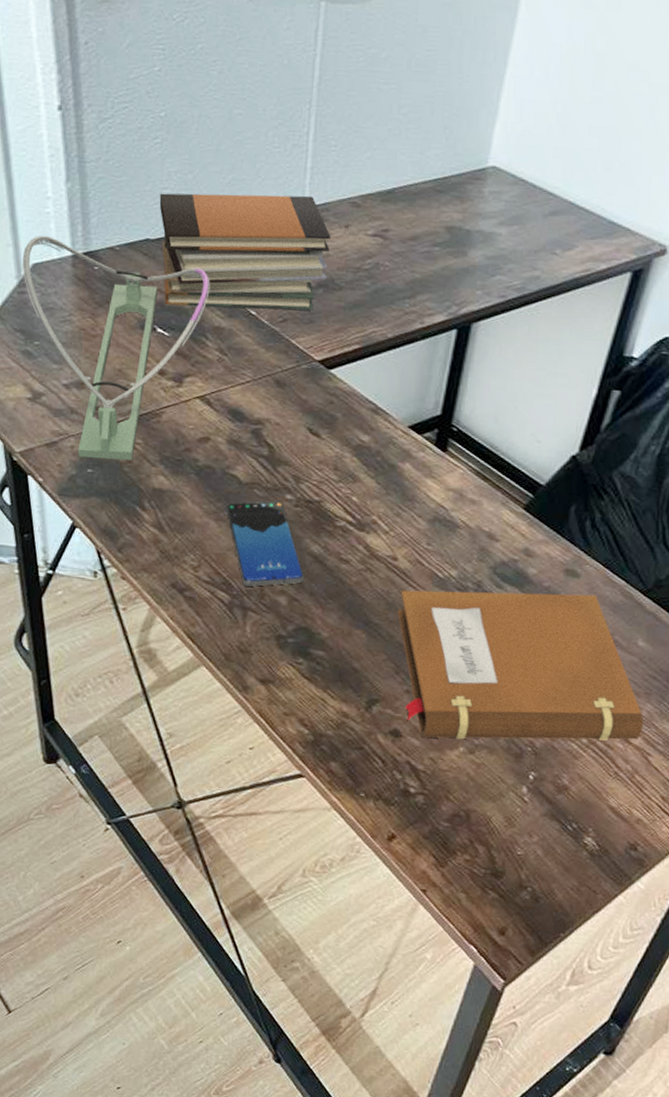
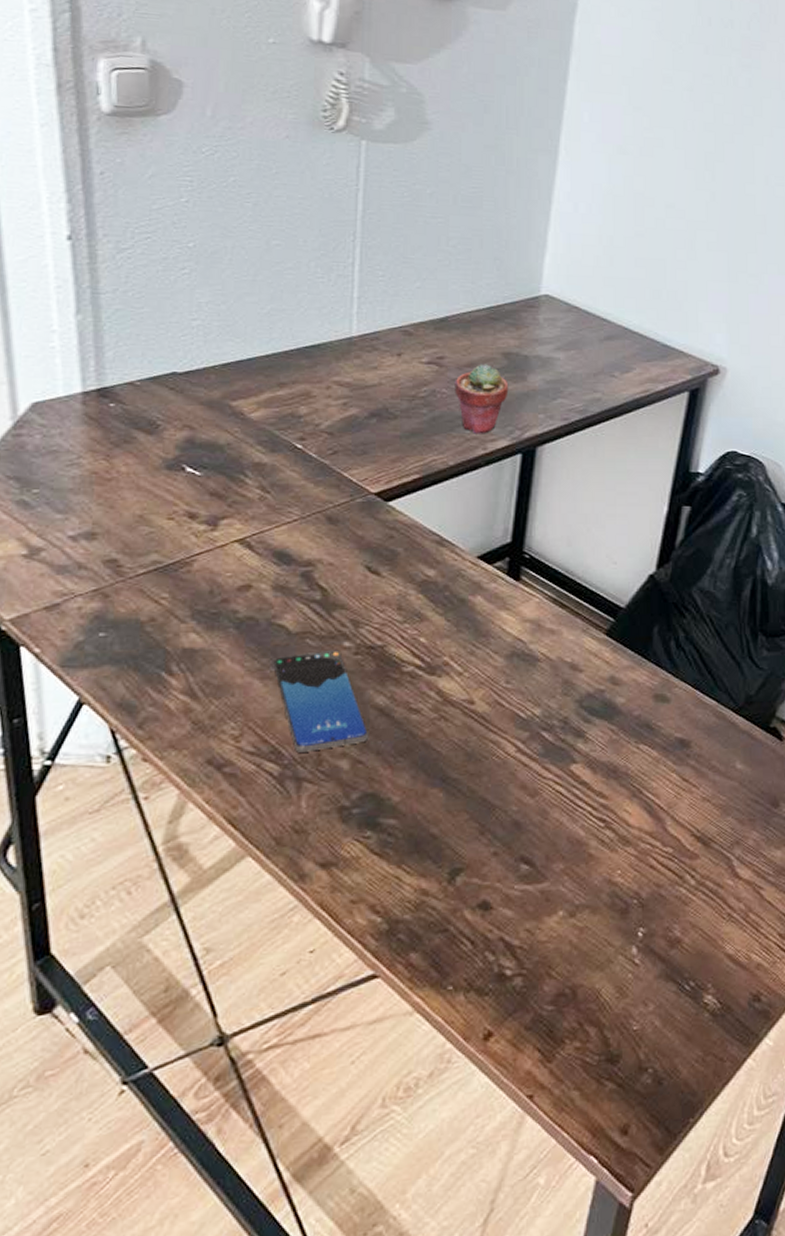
desk lamp: present [22,235,211,461] -> none [18,371,249,620]
book stack: present [159,193,332,310] -> none [187,324,383,442]
potted succulent: none [397,237,450,308] -> present [454,364,509,434]
notebook: present [397,590,644,741] -> none [478,719,752,907]

